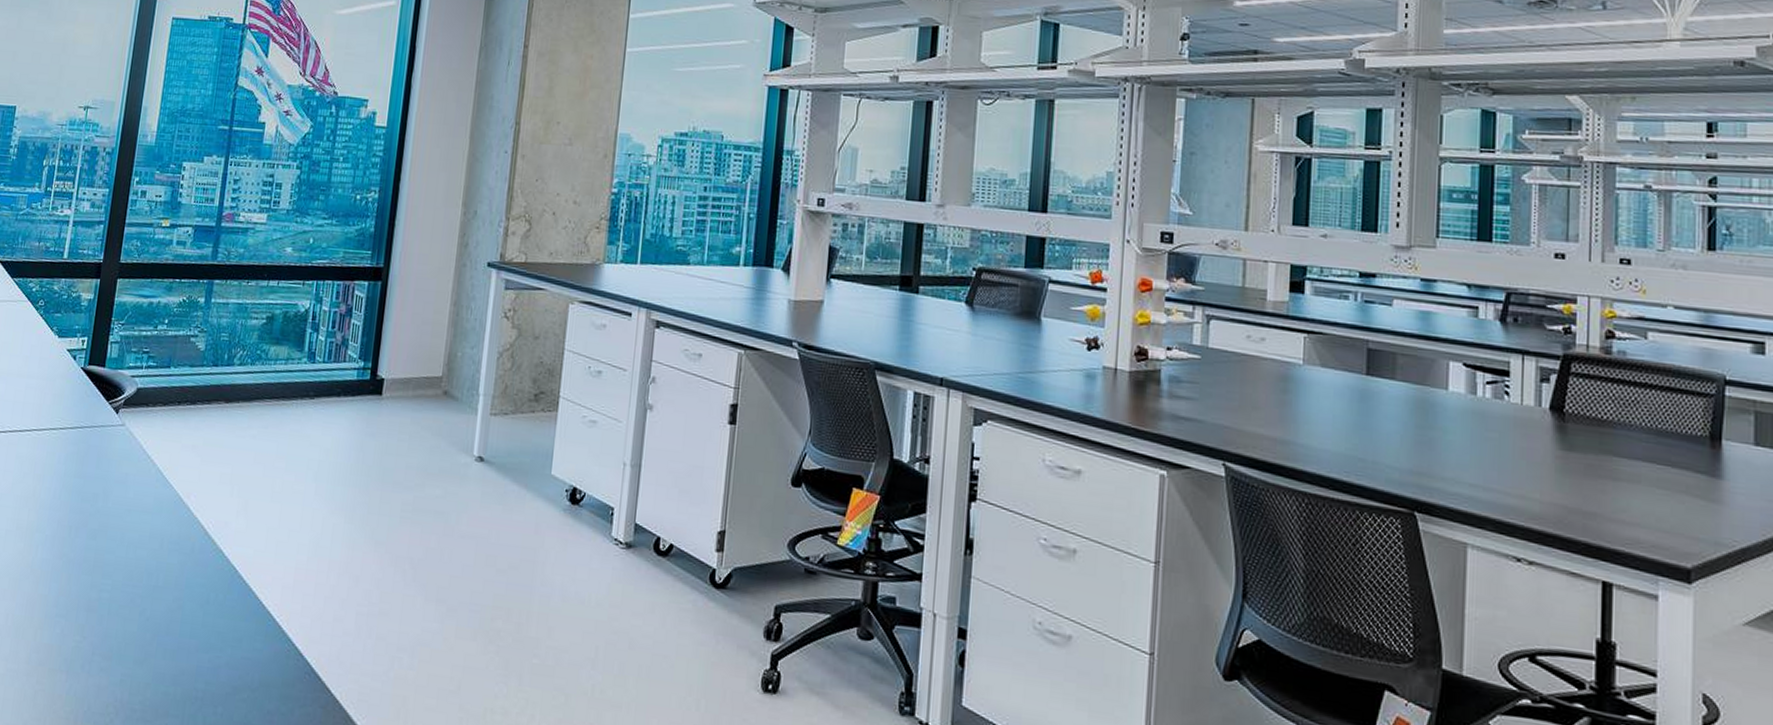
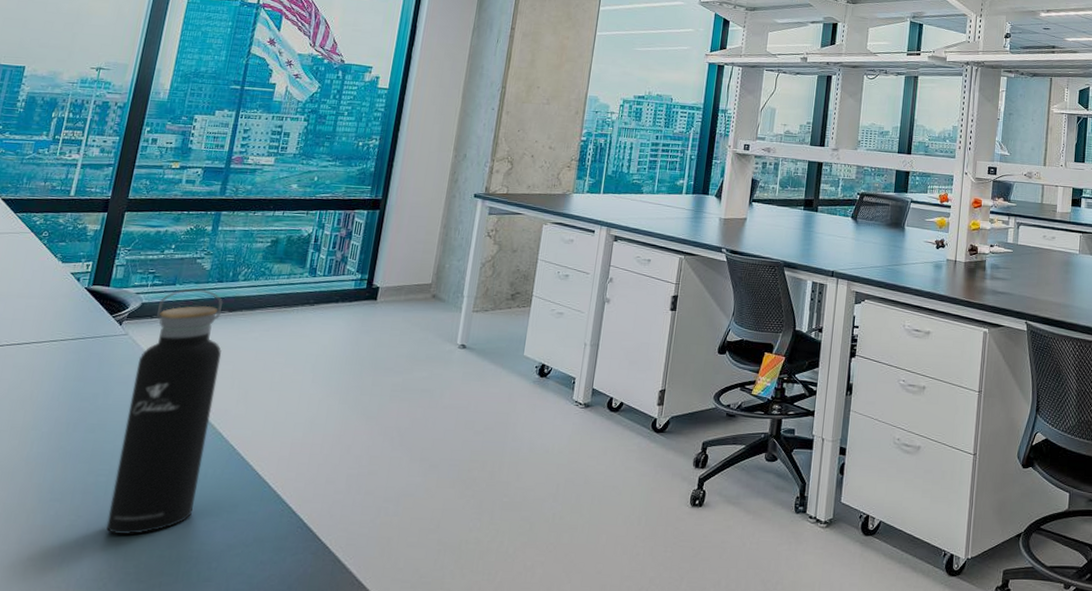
water bottle: none [110,372,220,665] -> present [105,288,224,535]

